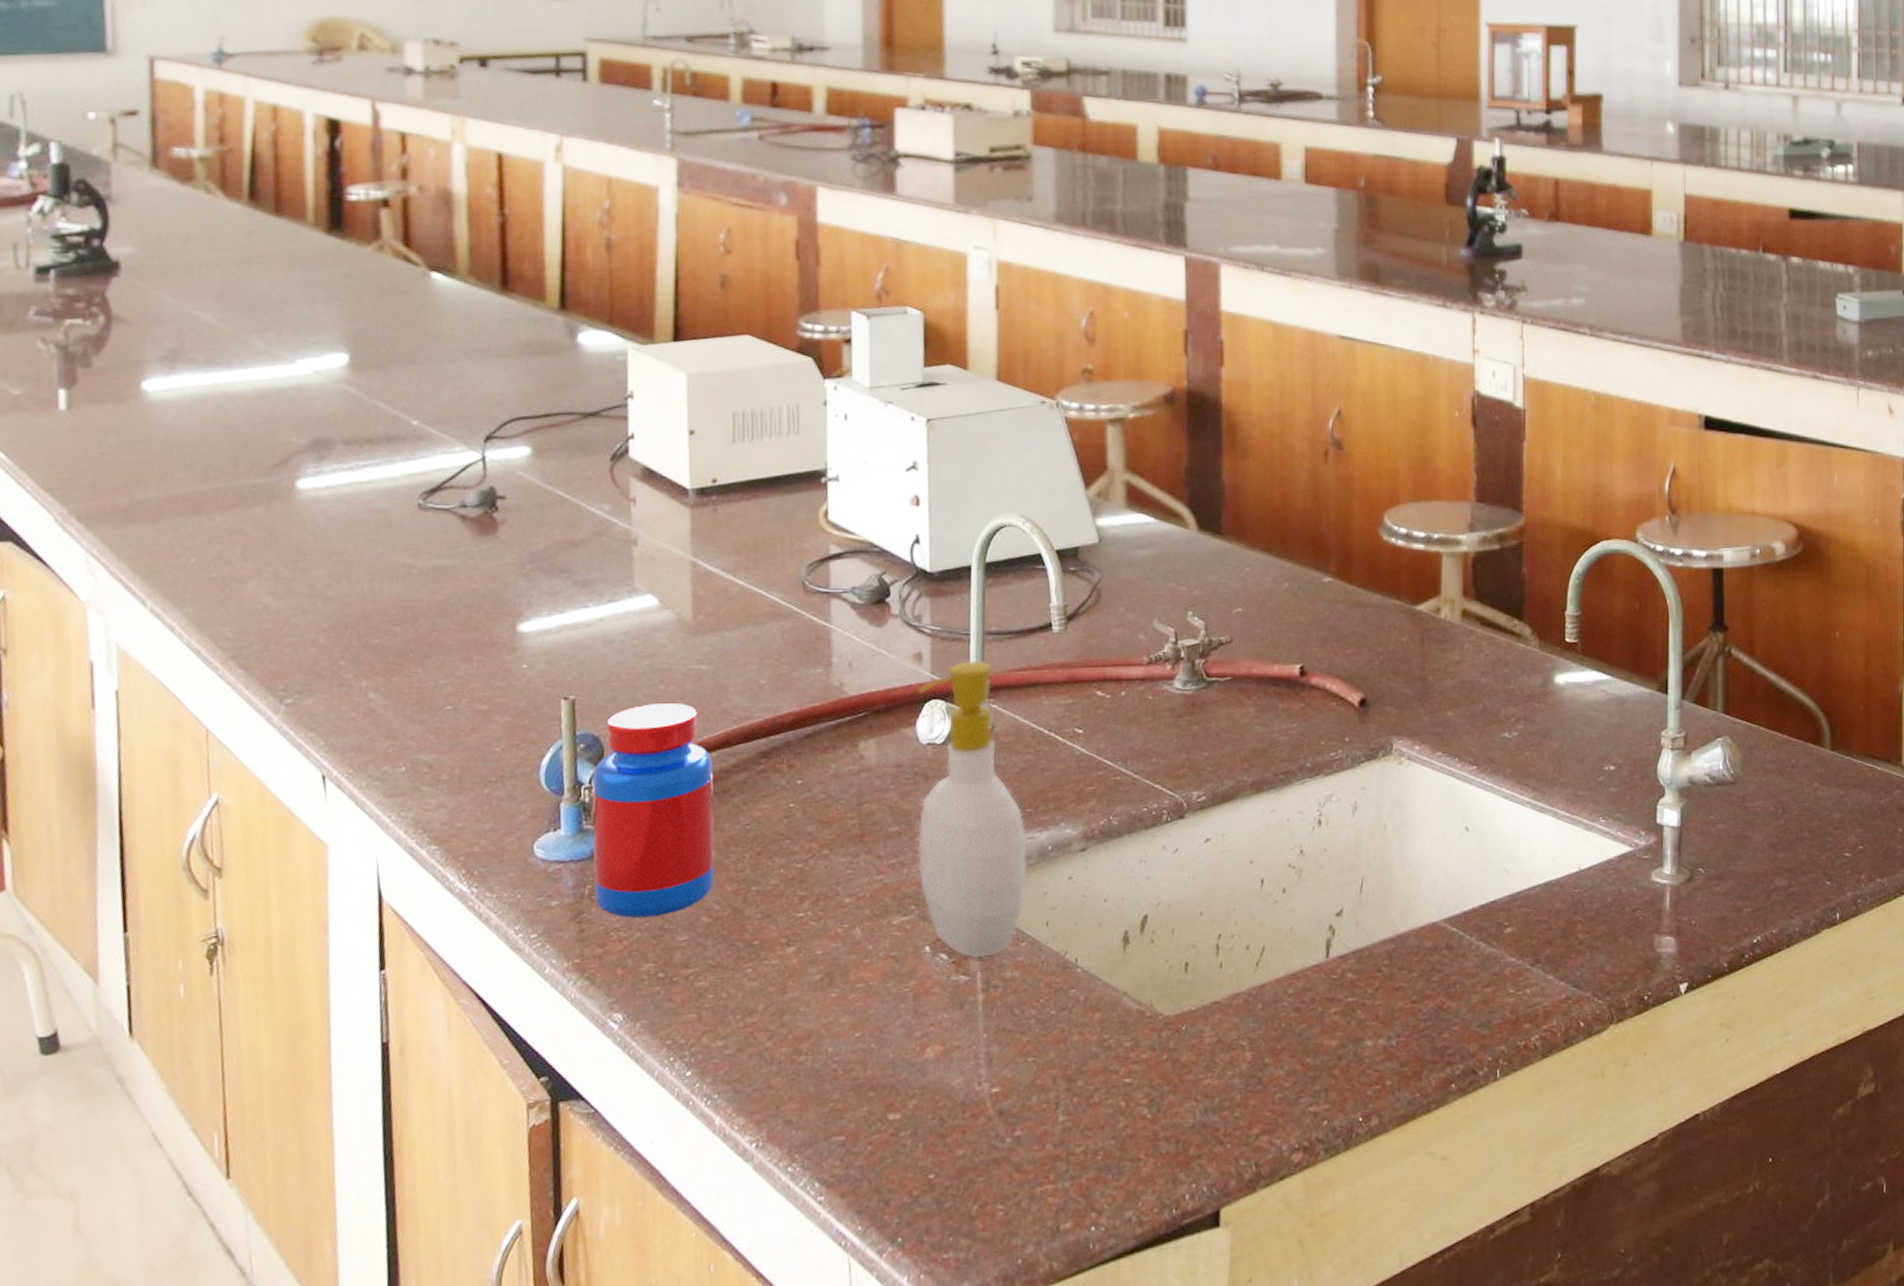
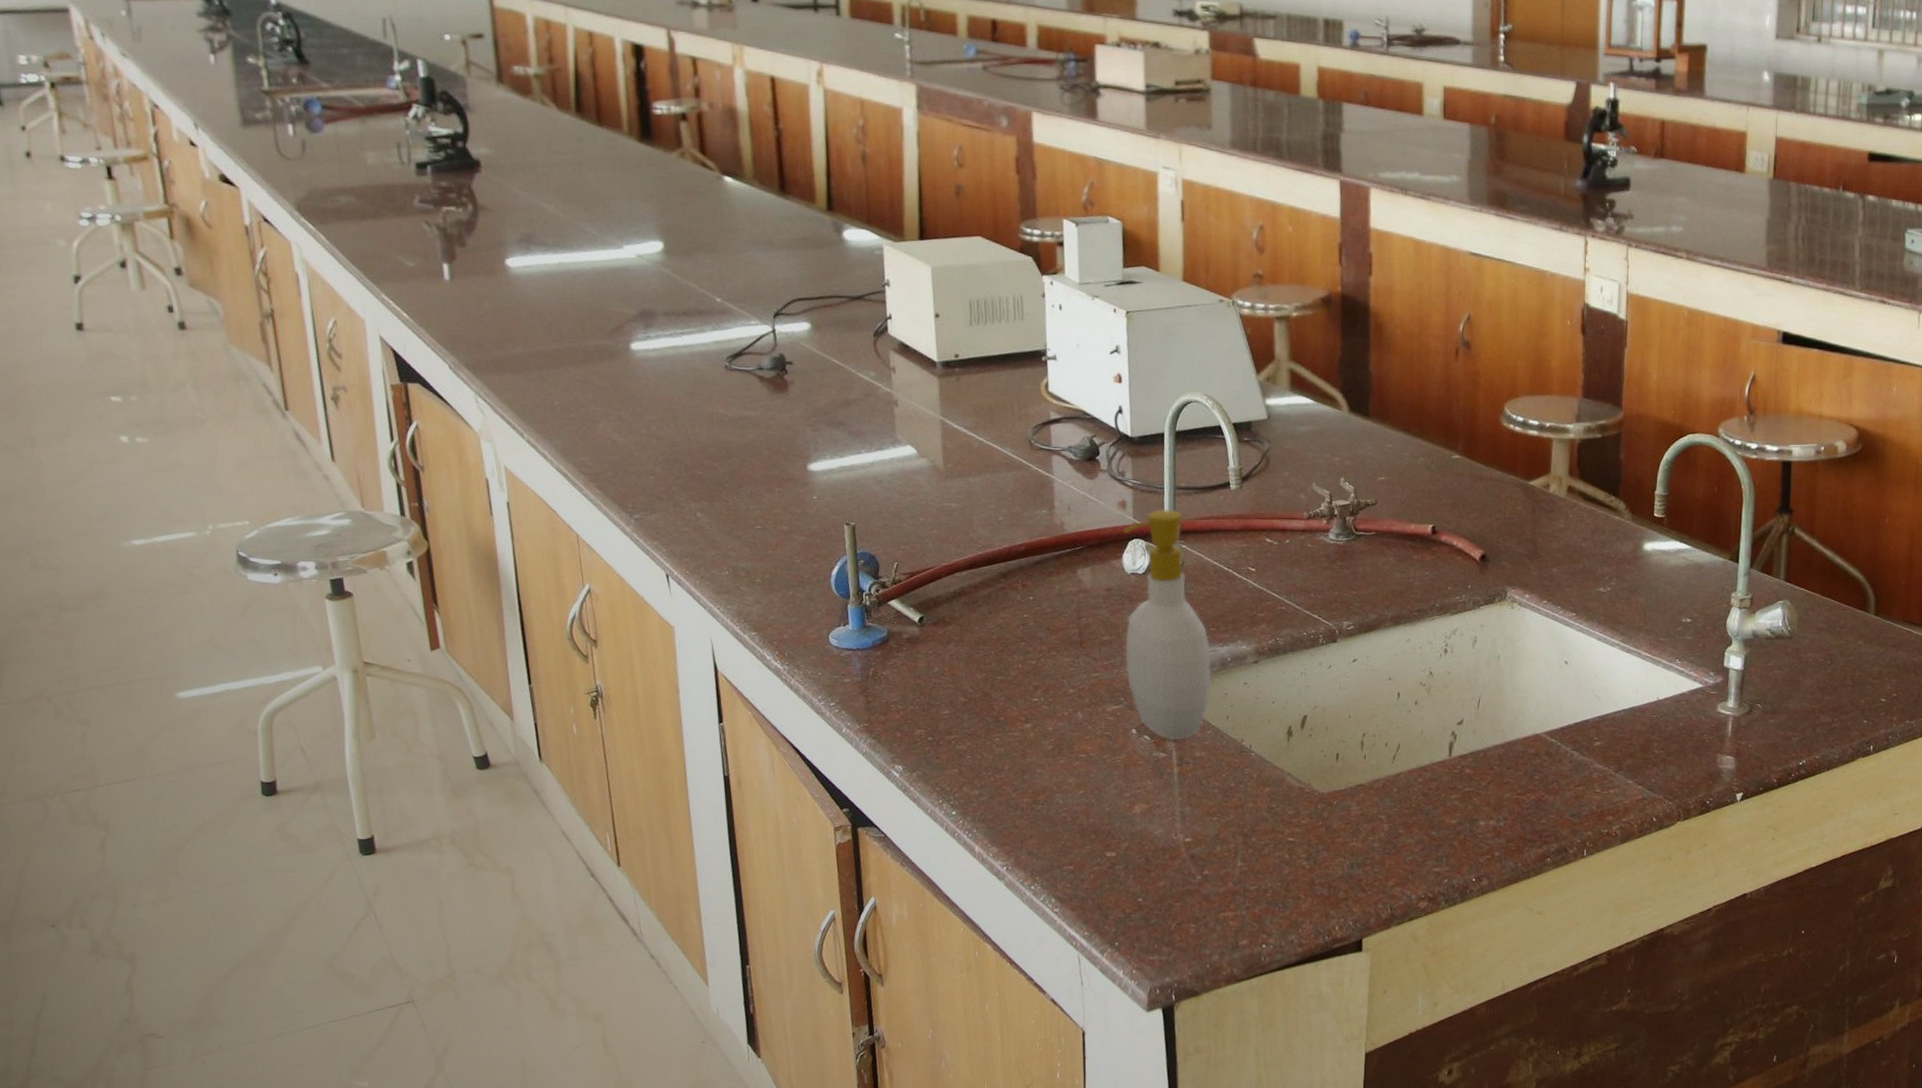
jar: present [592,702,715,918] -> none [871,531,968,695]

